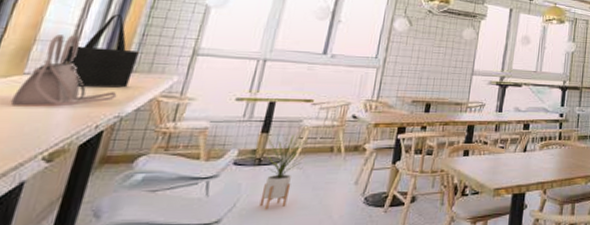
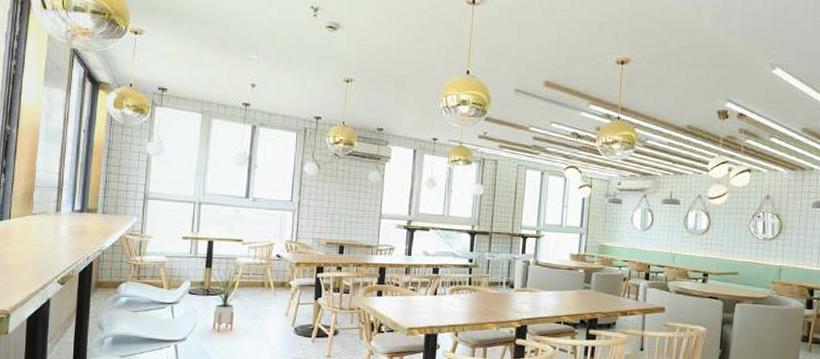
handbag: present [10,34,117,106] -> none [29,182,97,241]
tote bag: present [61,14,139,88] -> none [55,164,105,227]

